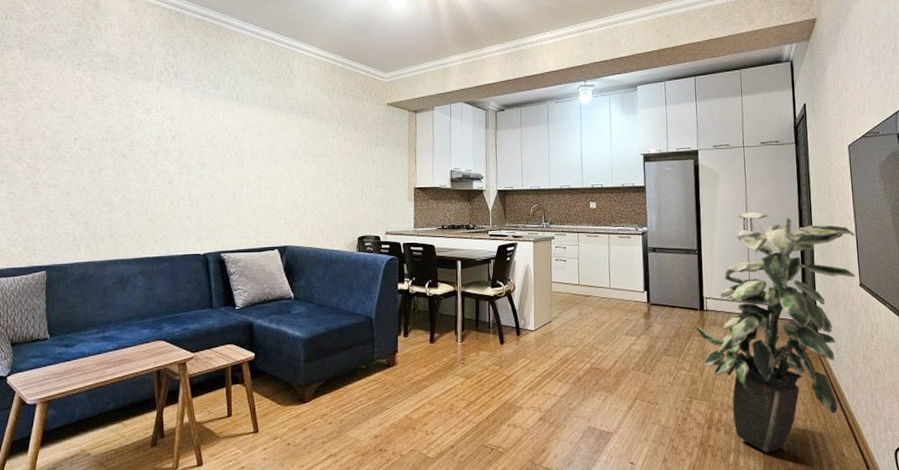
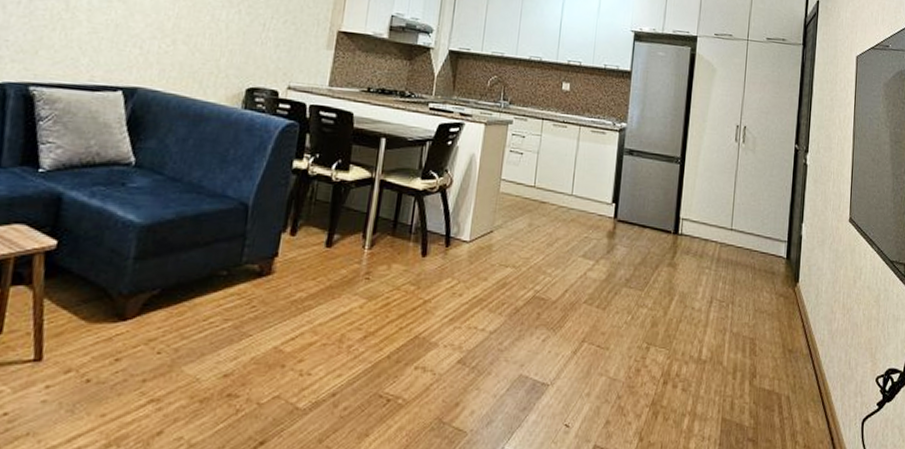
indoor plant: present [695,212,856,453] -> none [666,119,851,417]

